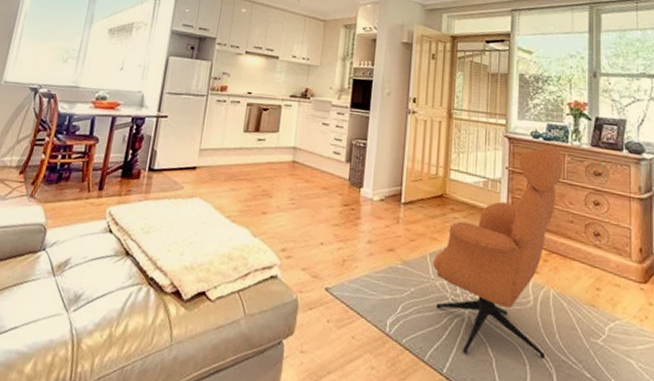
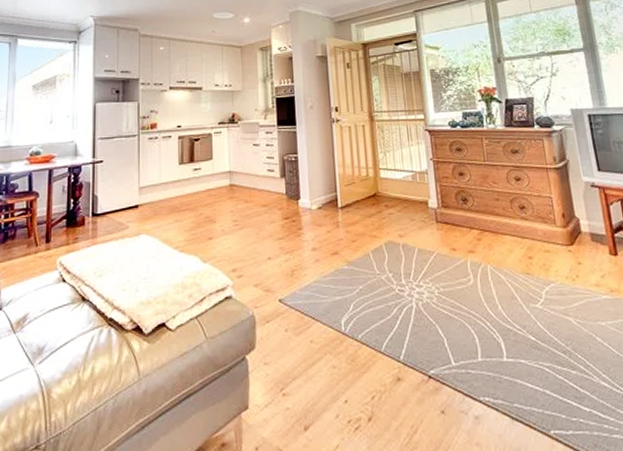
armchair: present [433,145,562,358] -> none [376,131,491,339]

